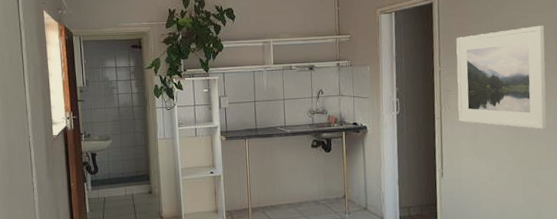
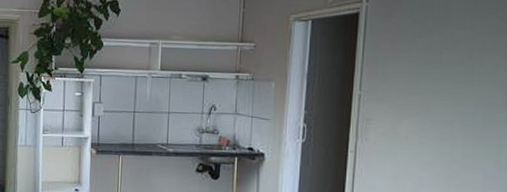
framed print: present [456,26,547,130] -> none [377,51,495,177]

